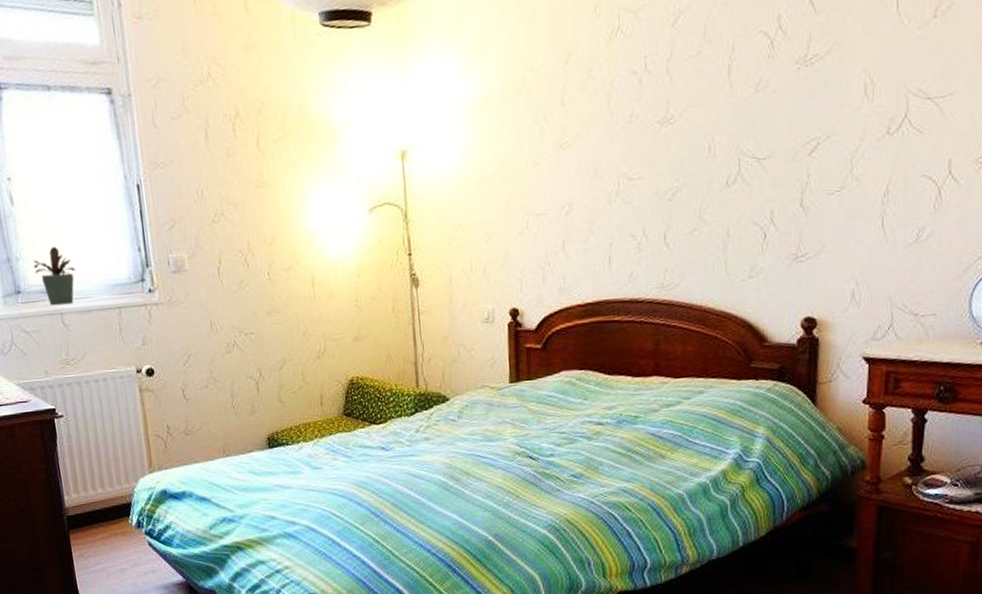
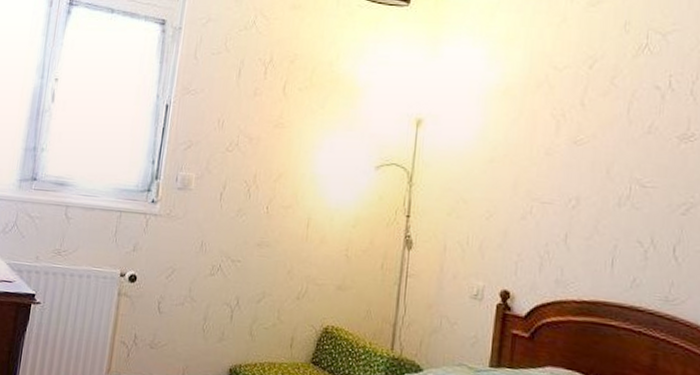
potted plant: present [33,246,75,306] -> none [54,145,91,200]

